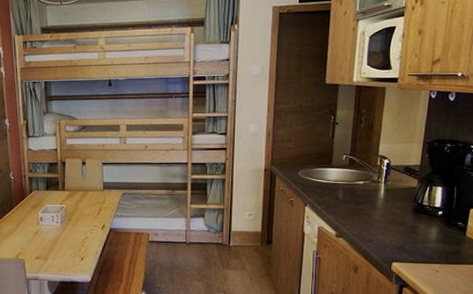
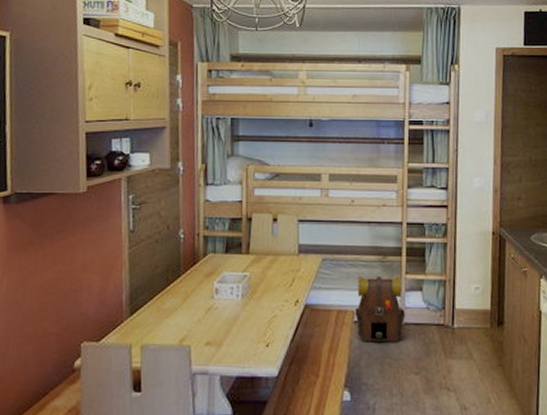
backpack: none [149,206,191,257] -> present [355,275,406,343]

